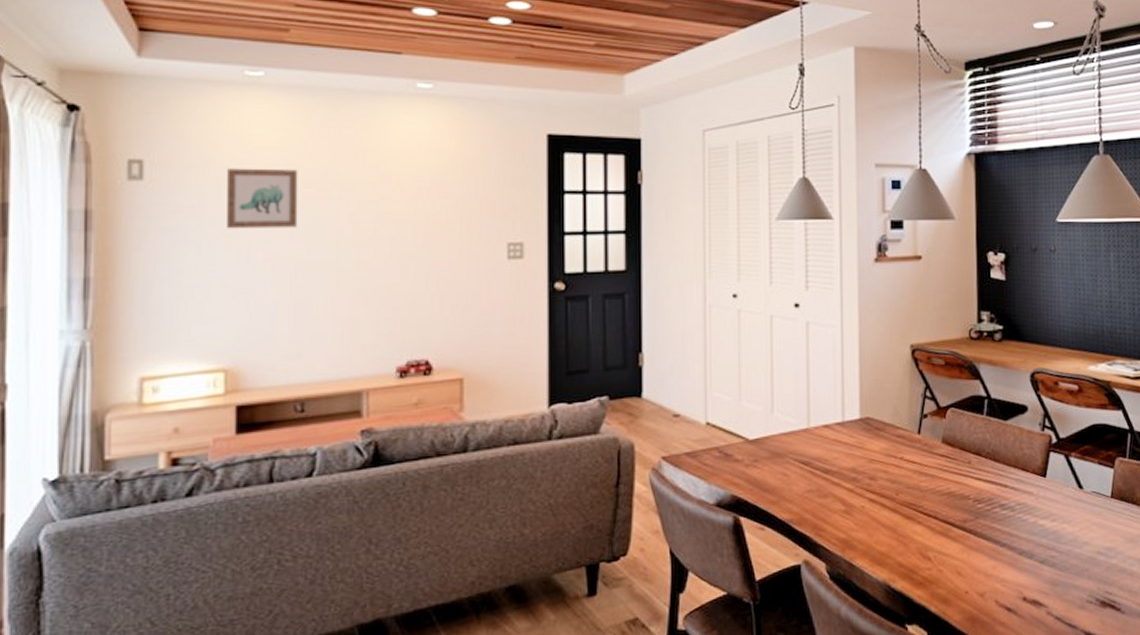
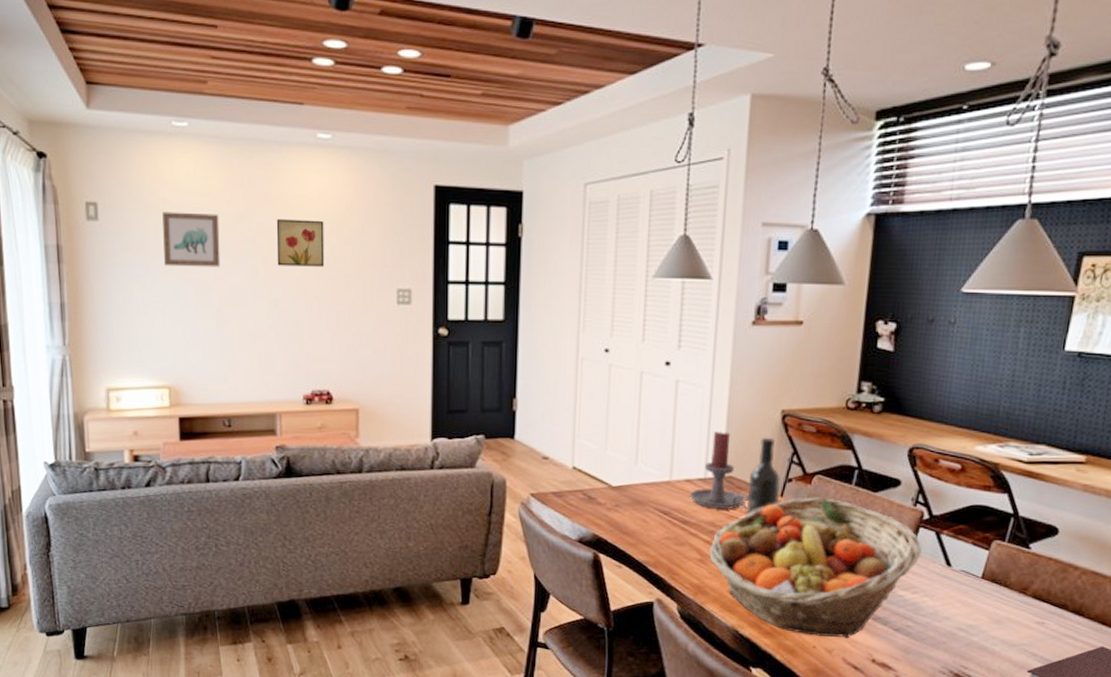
wall art: none [367,173,424,224] -> present [276,219,325,267]
candle holder: none [829,371,889,454] -> present [690,431,750,510]
fruit basket: none [852,430,1055,580] -> present [708,497,922,639]
wine bottle: none [887,373,917,457] -> present [747,437,781,515]

